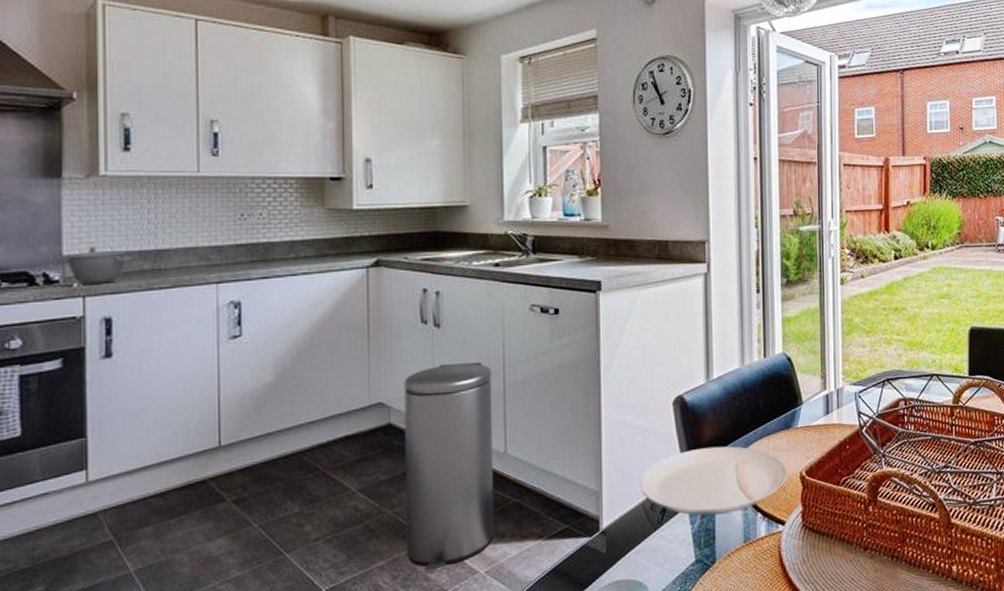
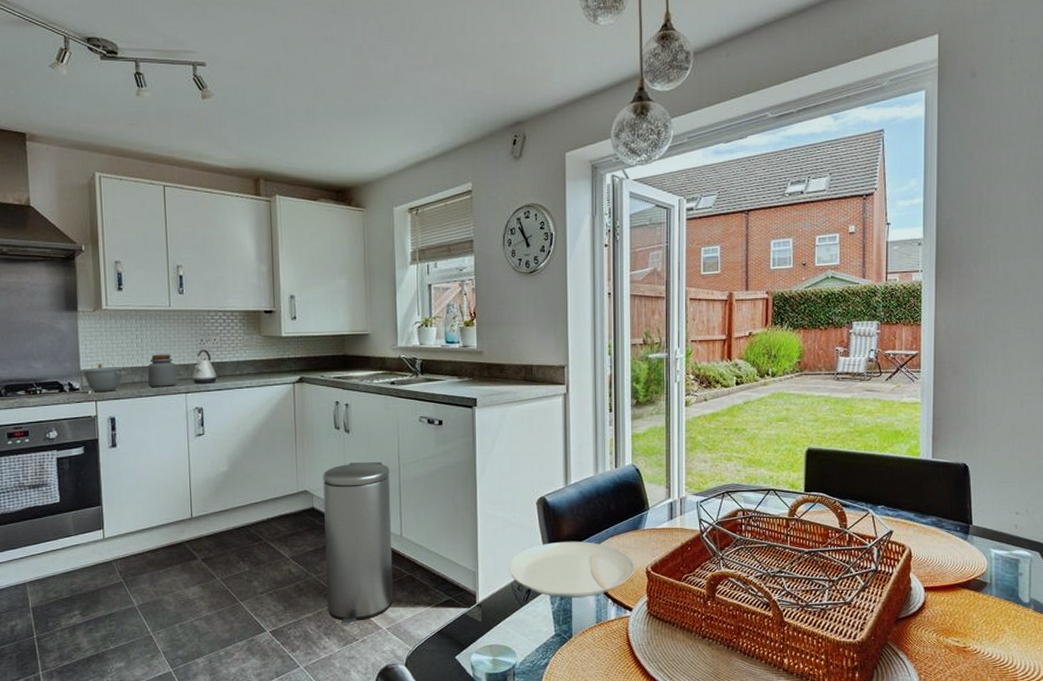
jar: none [162,233,205,278] -> present [147,354,177,388]
kettle: none [226,227,262,271] -> present [191,350,217,384]

